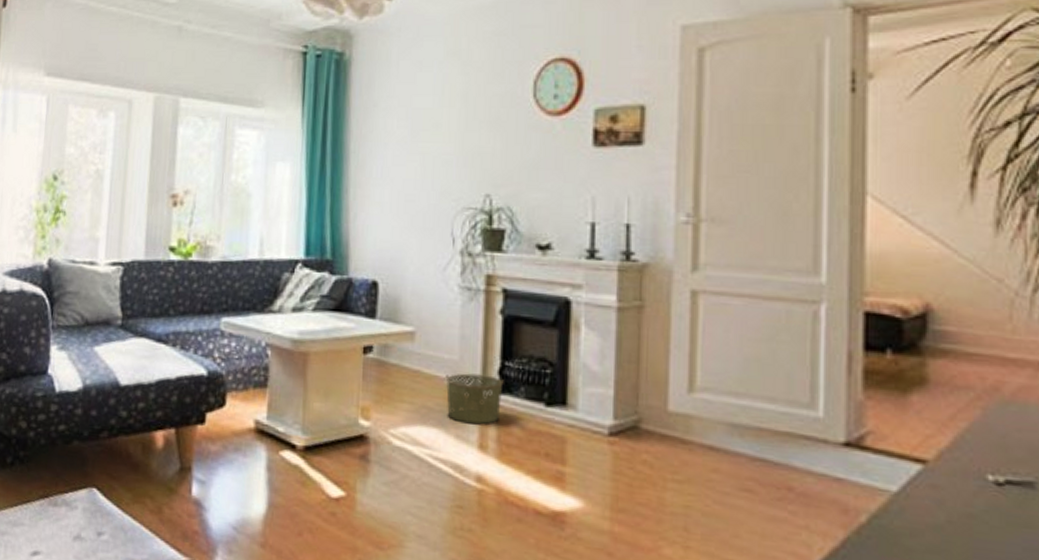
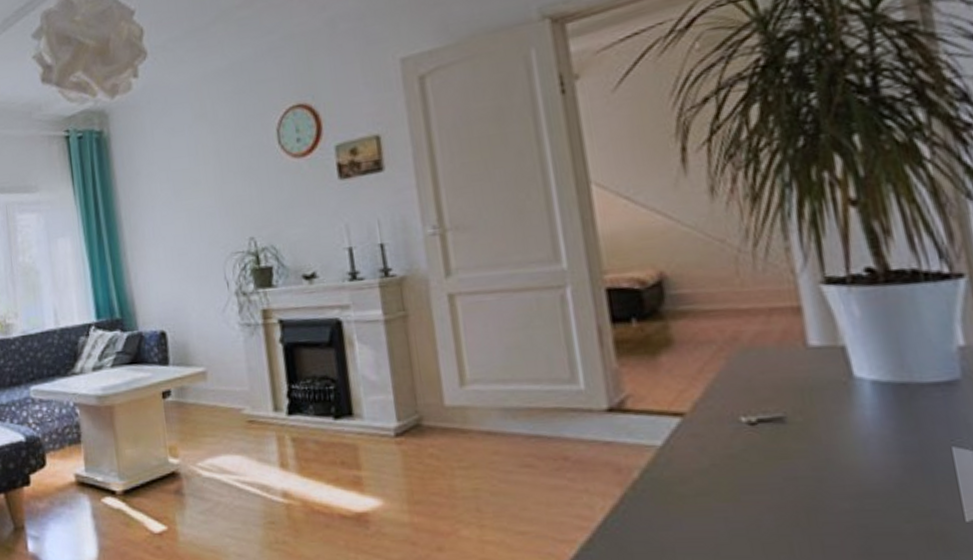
basket: present [445,373,504,425] -> none [240,399,294,447]

